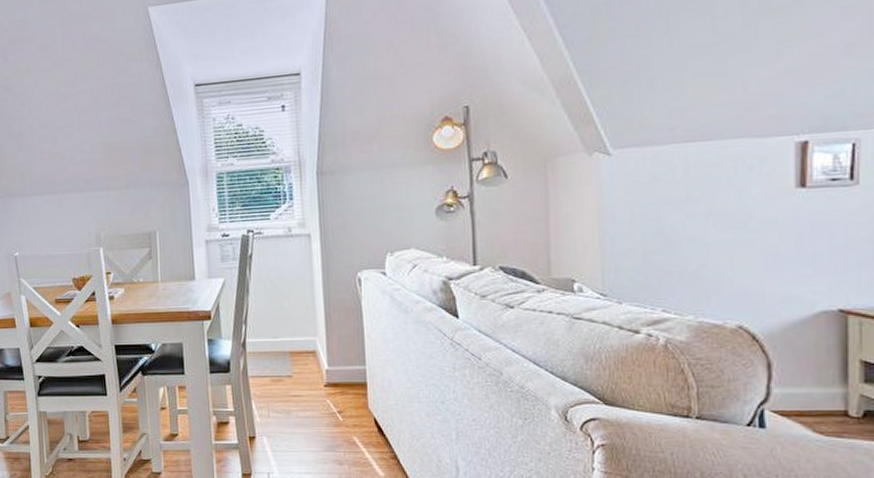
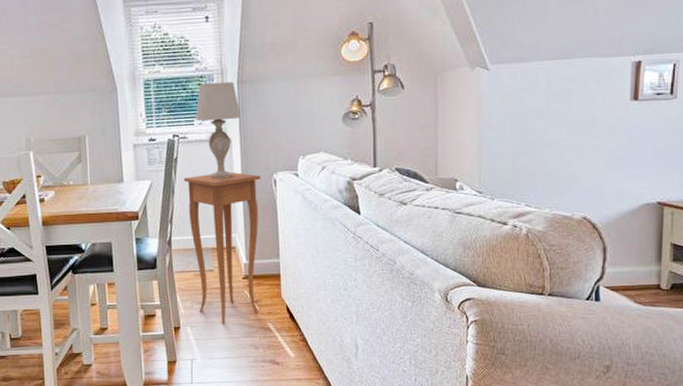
side table: none [258,269,344,435] -> present [183,171,261,324]
table lamp: none [271,173,322,277] -> present [195,81,242,179]

